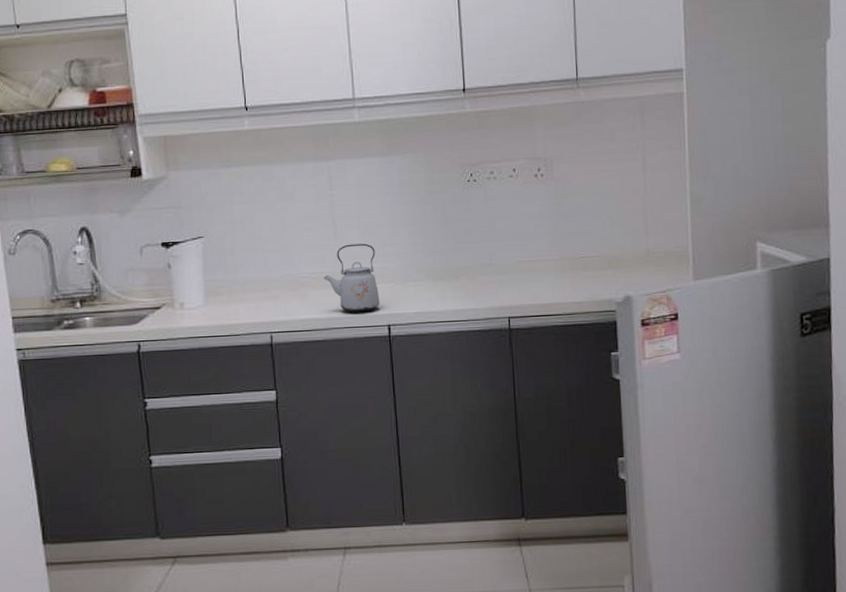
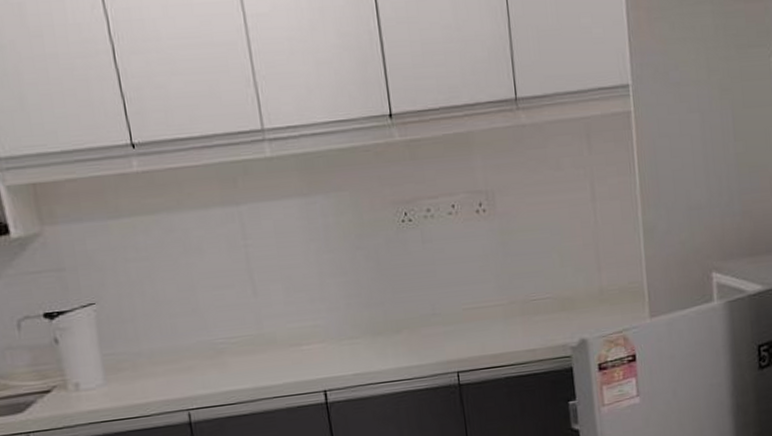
kettle: present [323,243,380,312] -> none [244,299,313,380]

